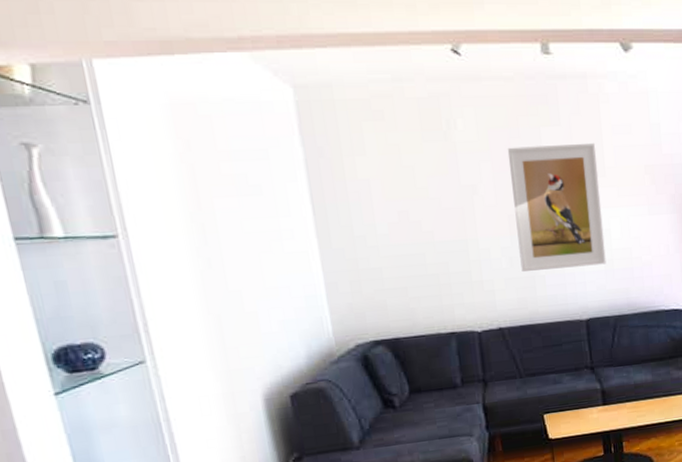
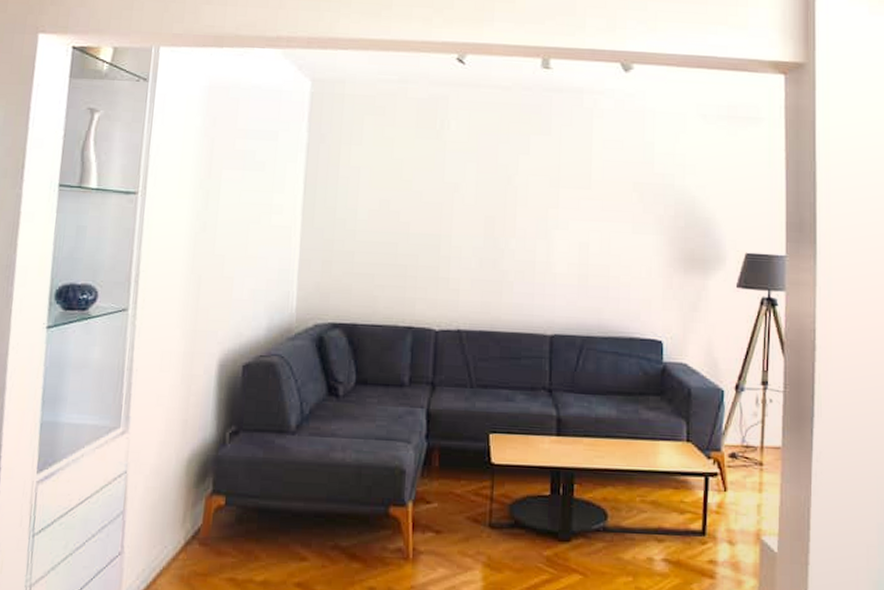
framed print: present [507,142,606,271] -> none [490,151,584,279]

